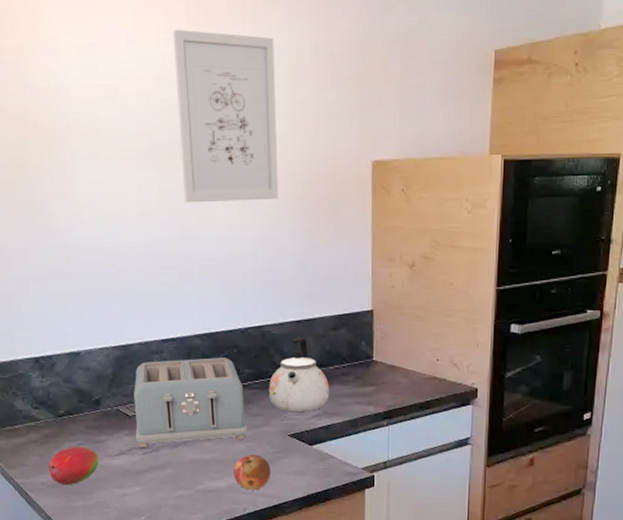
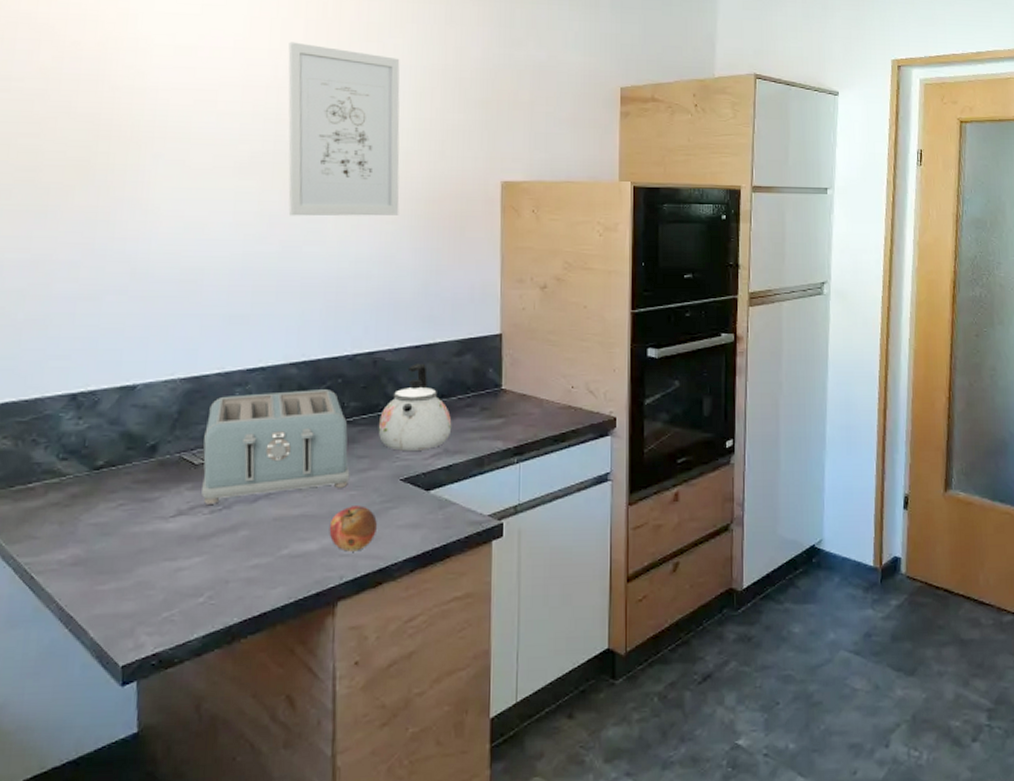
fruit: present [48,446,99,486] -> none [70,507,147,562]

